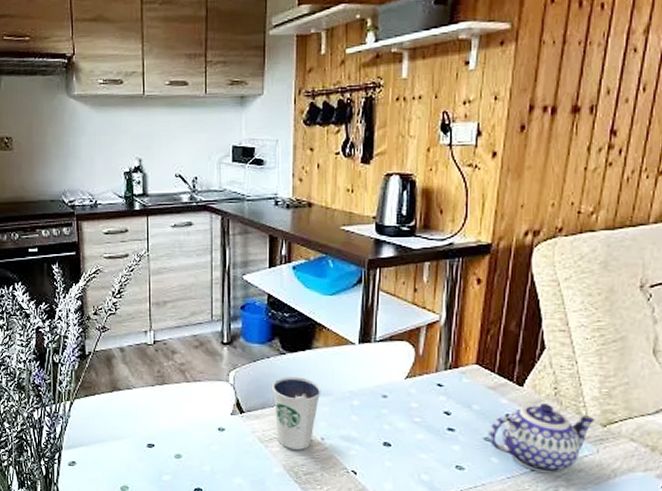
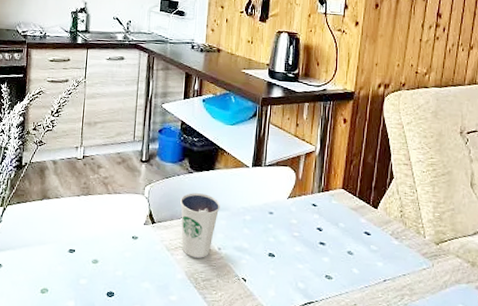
teapot: present [488,403,595,474] -> none [351,224,431,284]

